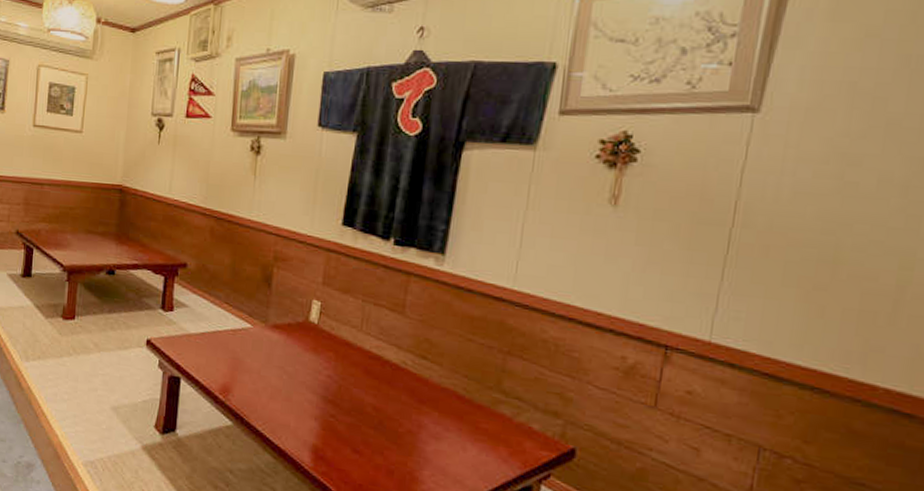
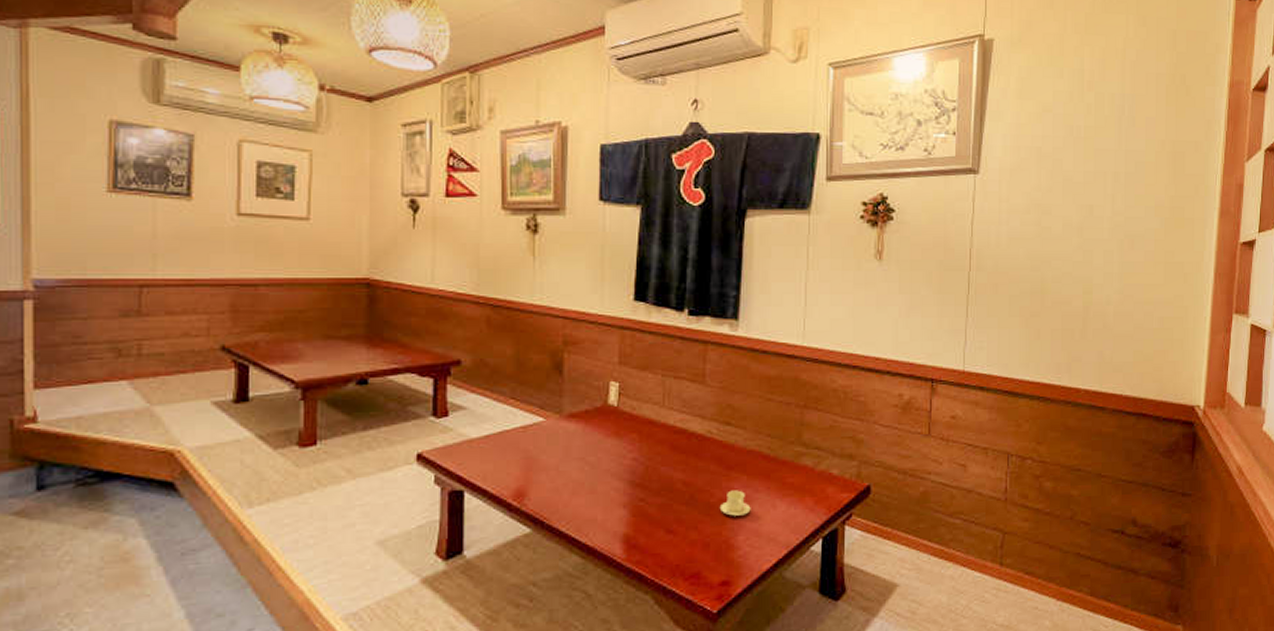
cup and saucer: none [407,424,440,451] -> present [719,490,751,516]

